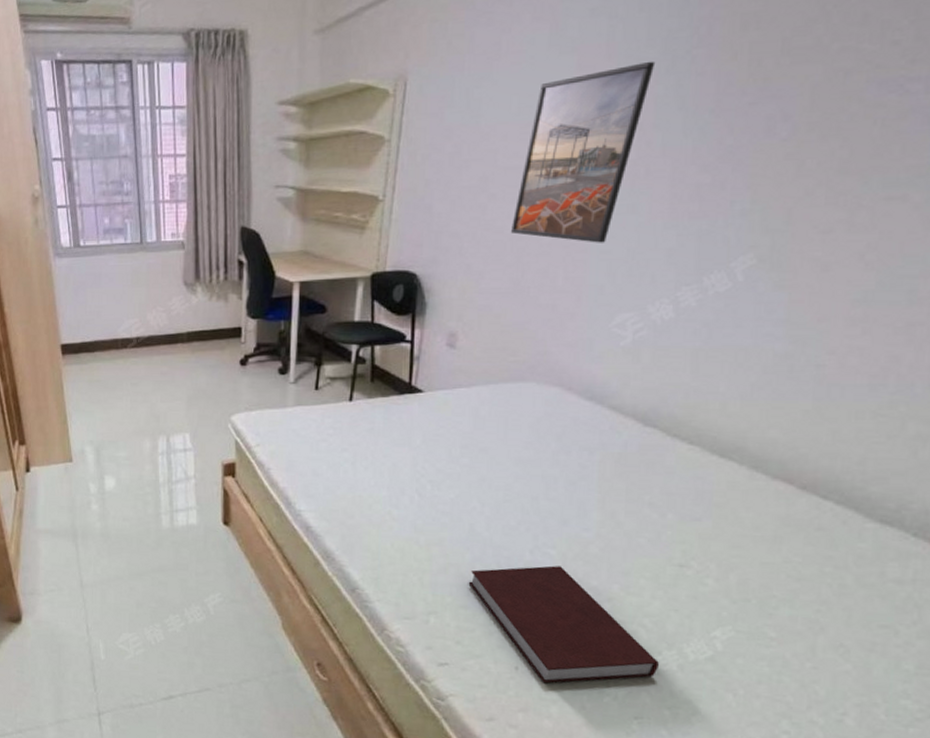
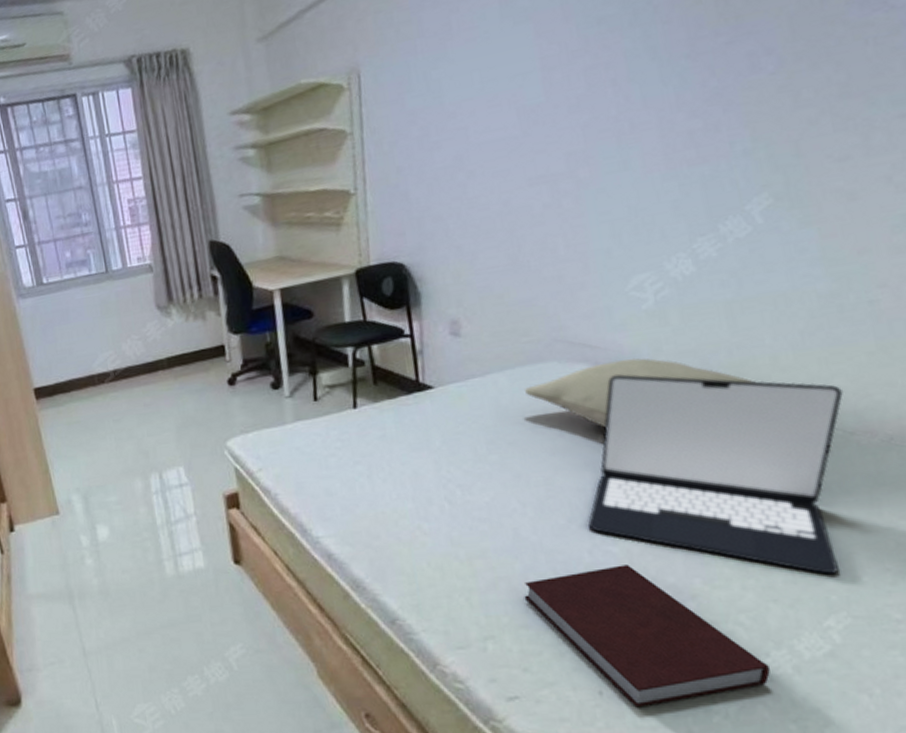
pillow: none [503,388,703,447] -> present [525,357,756,428]
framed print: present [511,61,656,243] -> none [497,17,617,209]
laptop: none [533,402,774,595] -> present [587,374,843,575]

